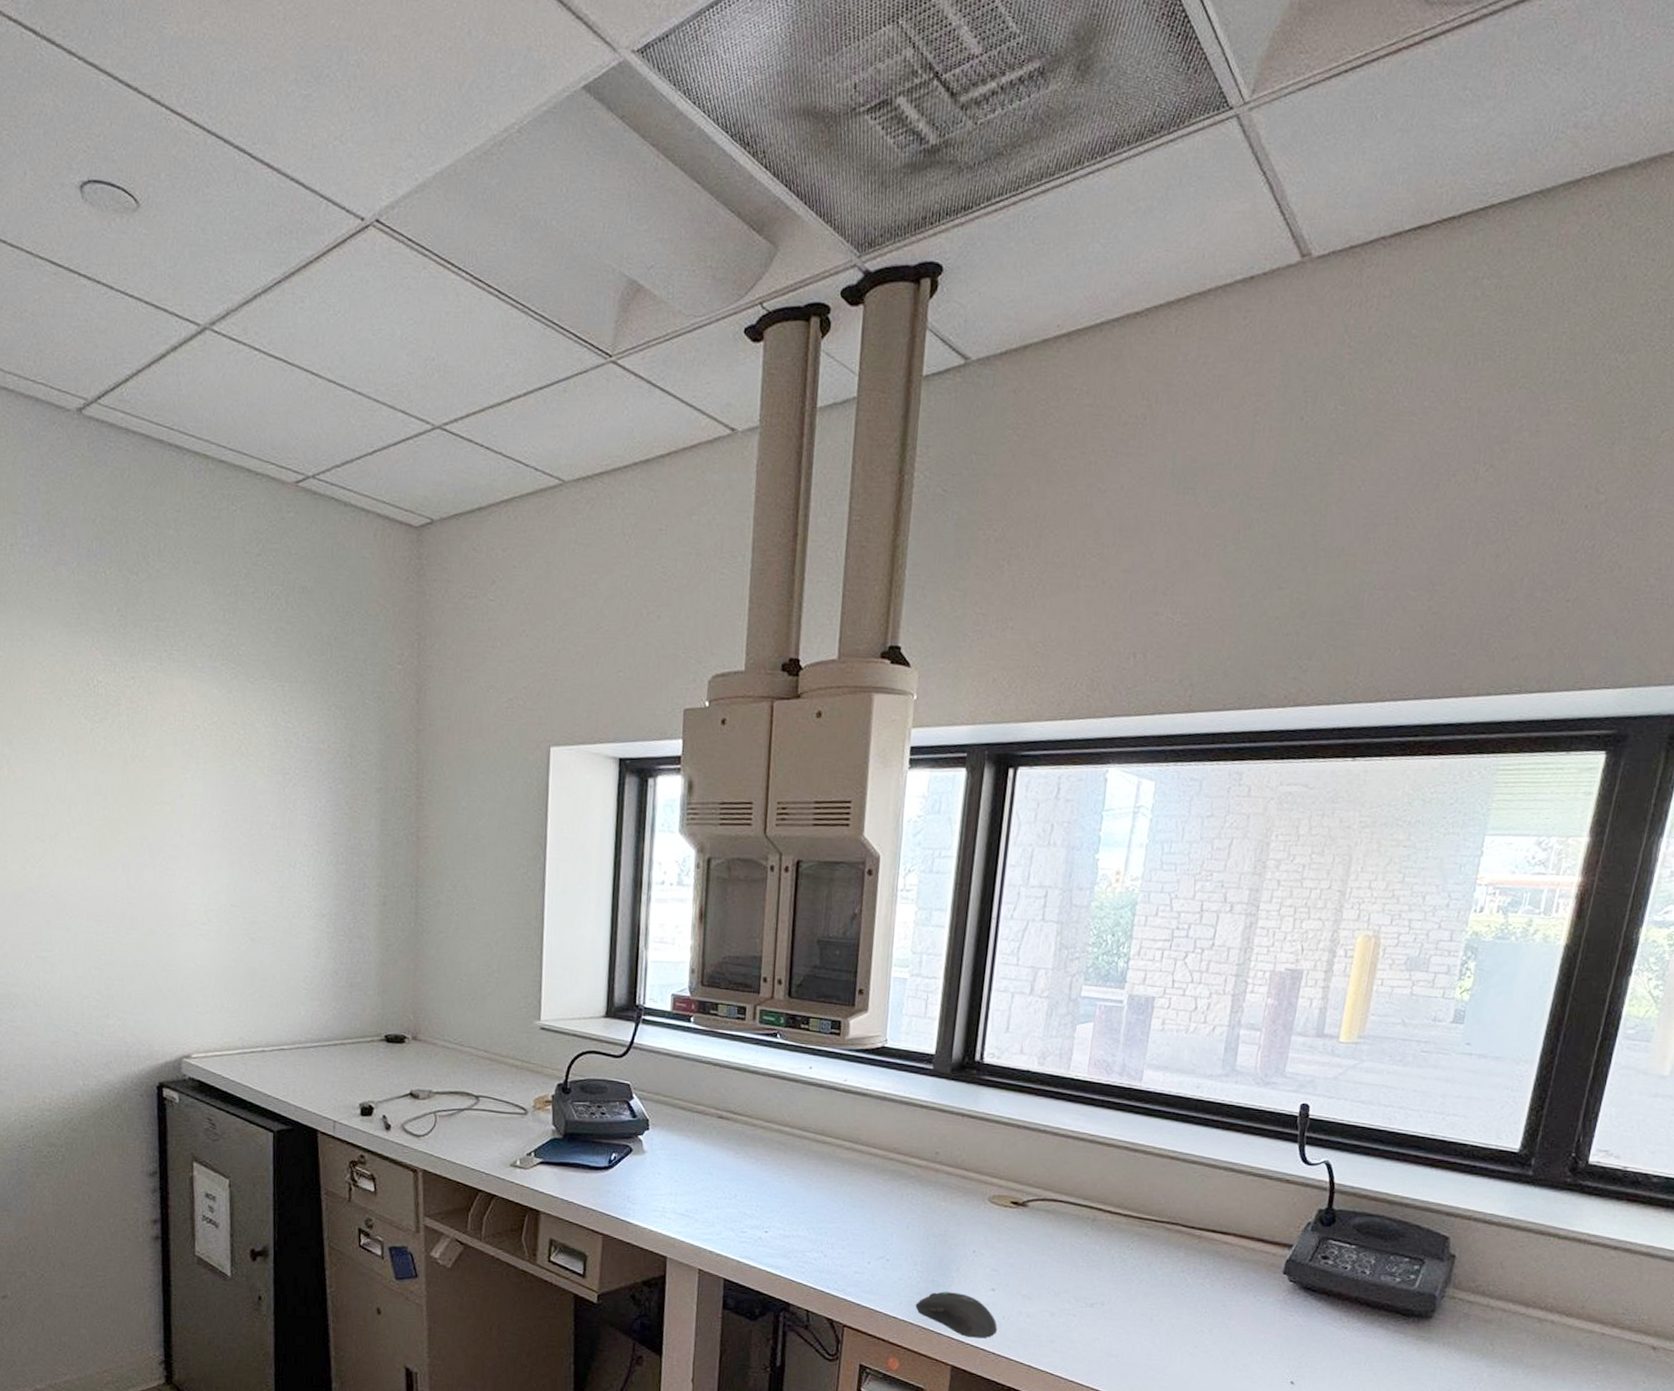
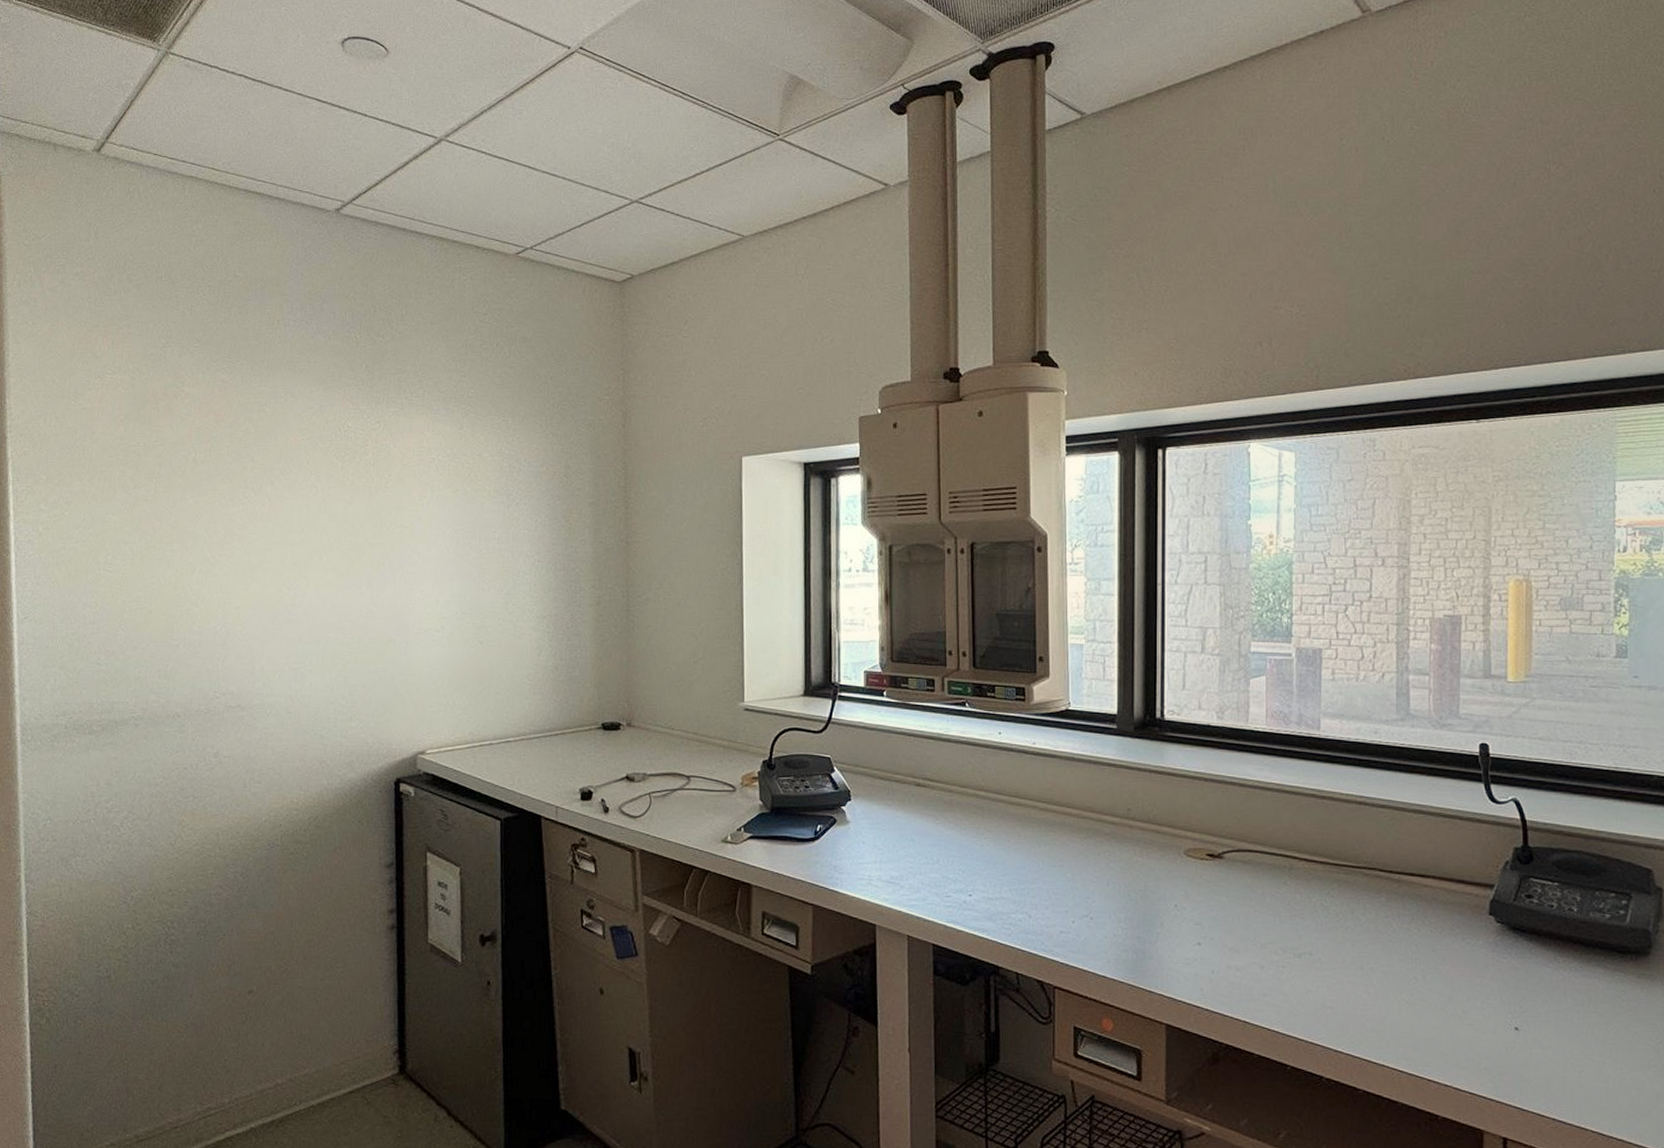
computer mouse: present [915,1291,997,1339] -> none [1123,948,1207,995]

